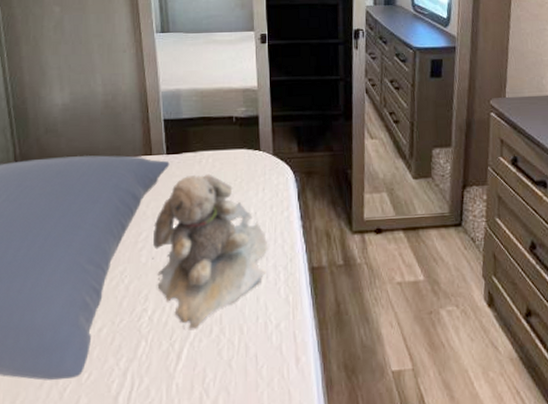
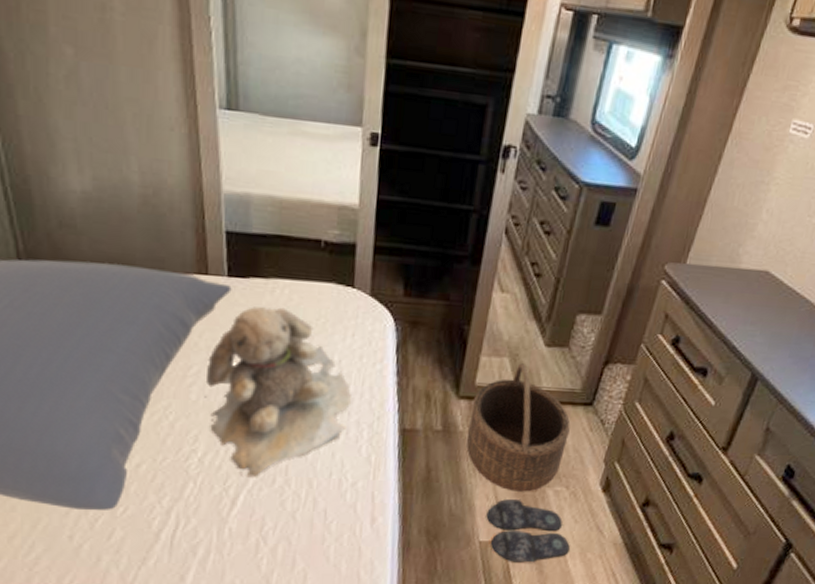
basket: none [364,196,448,316] -> present [466,363,571,492]
slippers: none [393,324,473,390] -> present [486,499,570,563]

